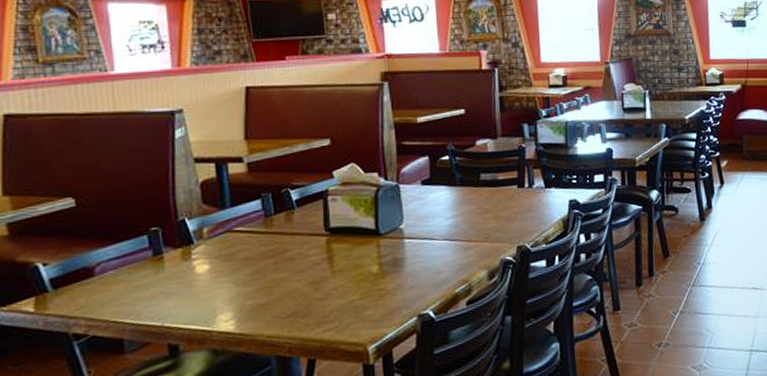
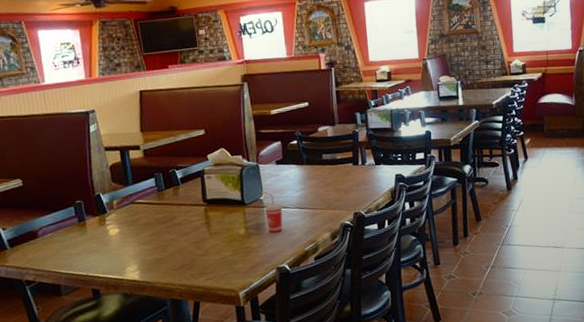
beverage cup: none [400,217,428,271] -> present [260,190,283,233]

